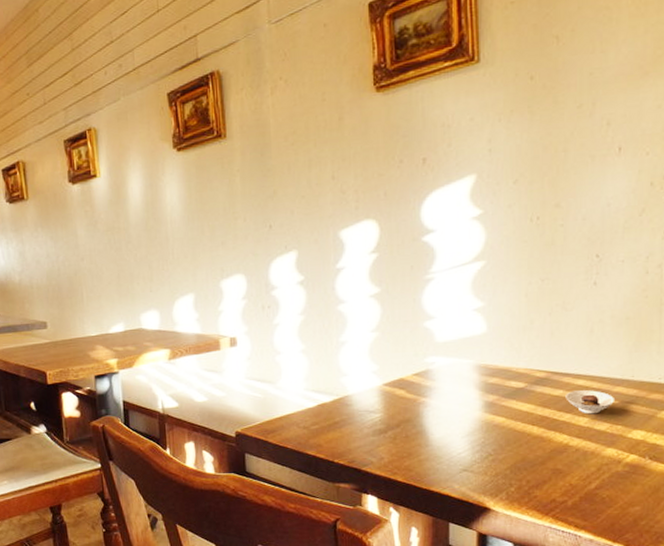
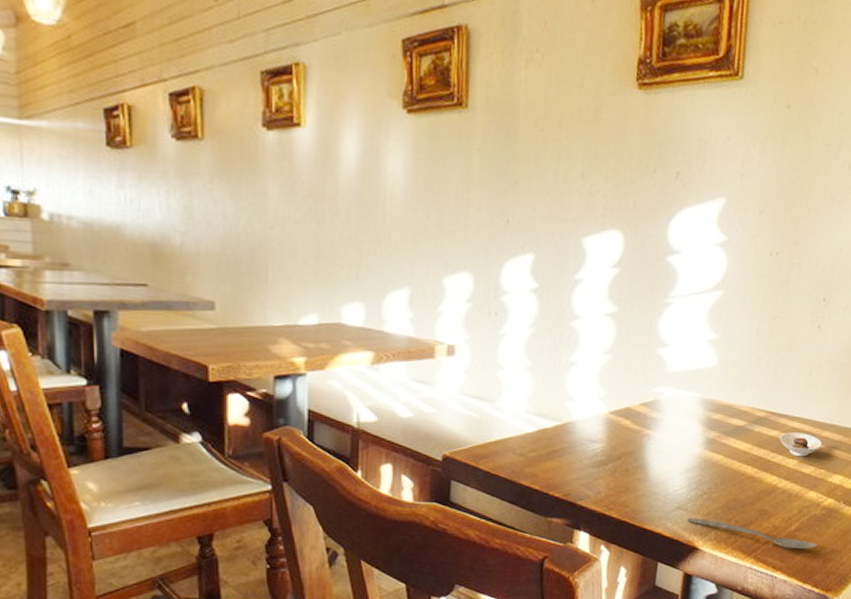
spoon: none [475,478,624,508] -> present [687,517,818,550]

